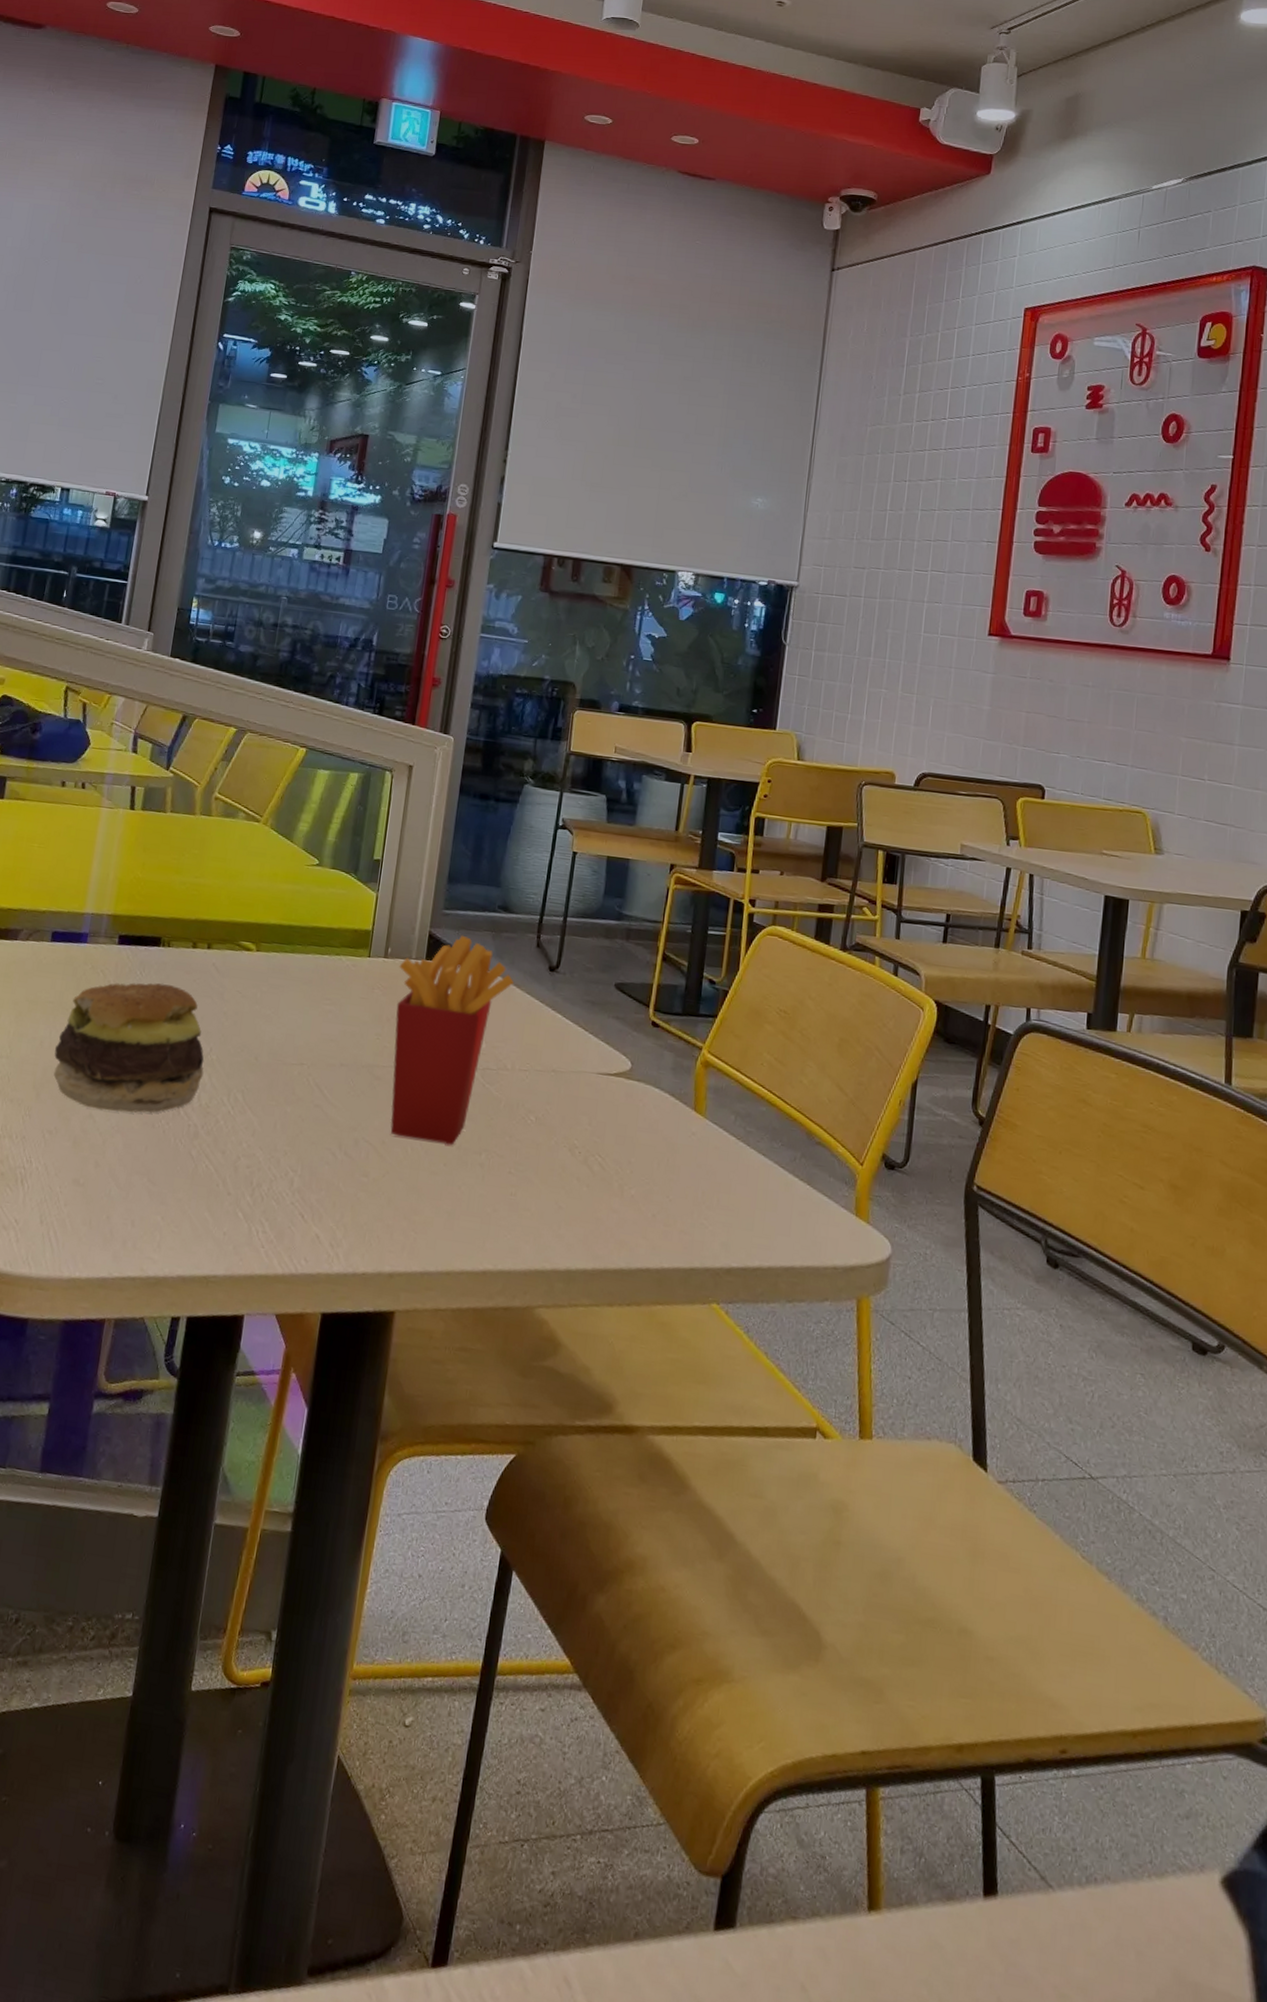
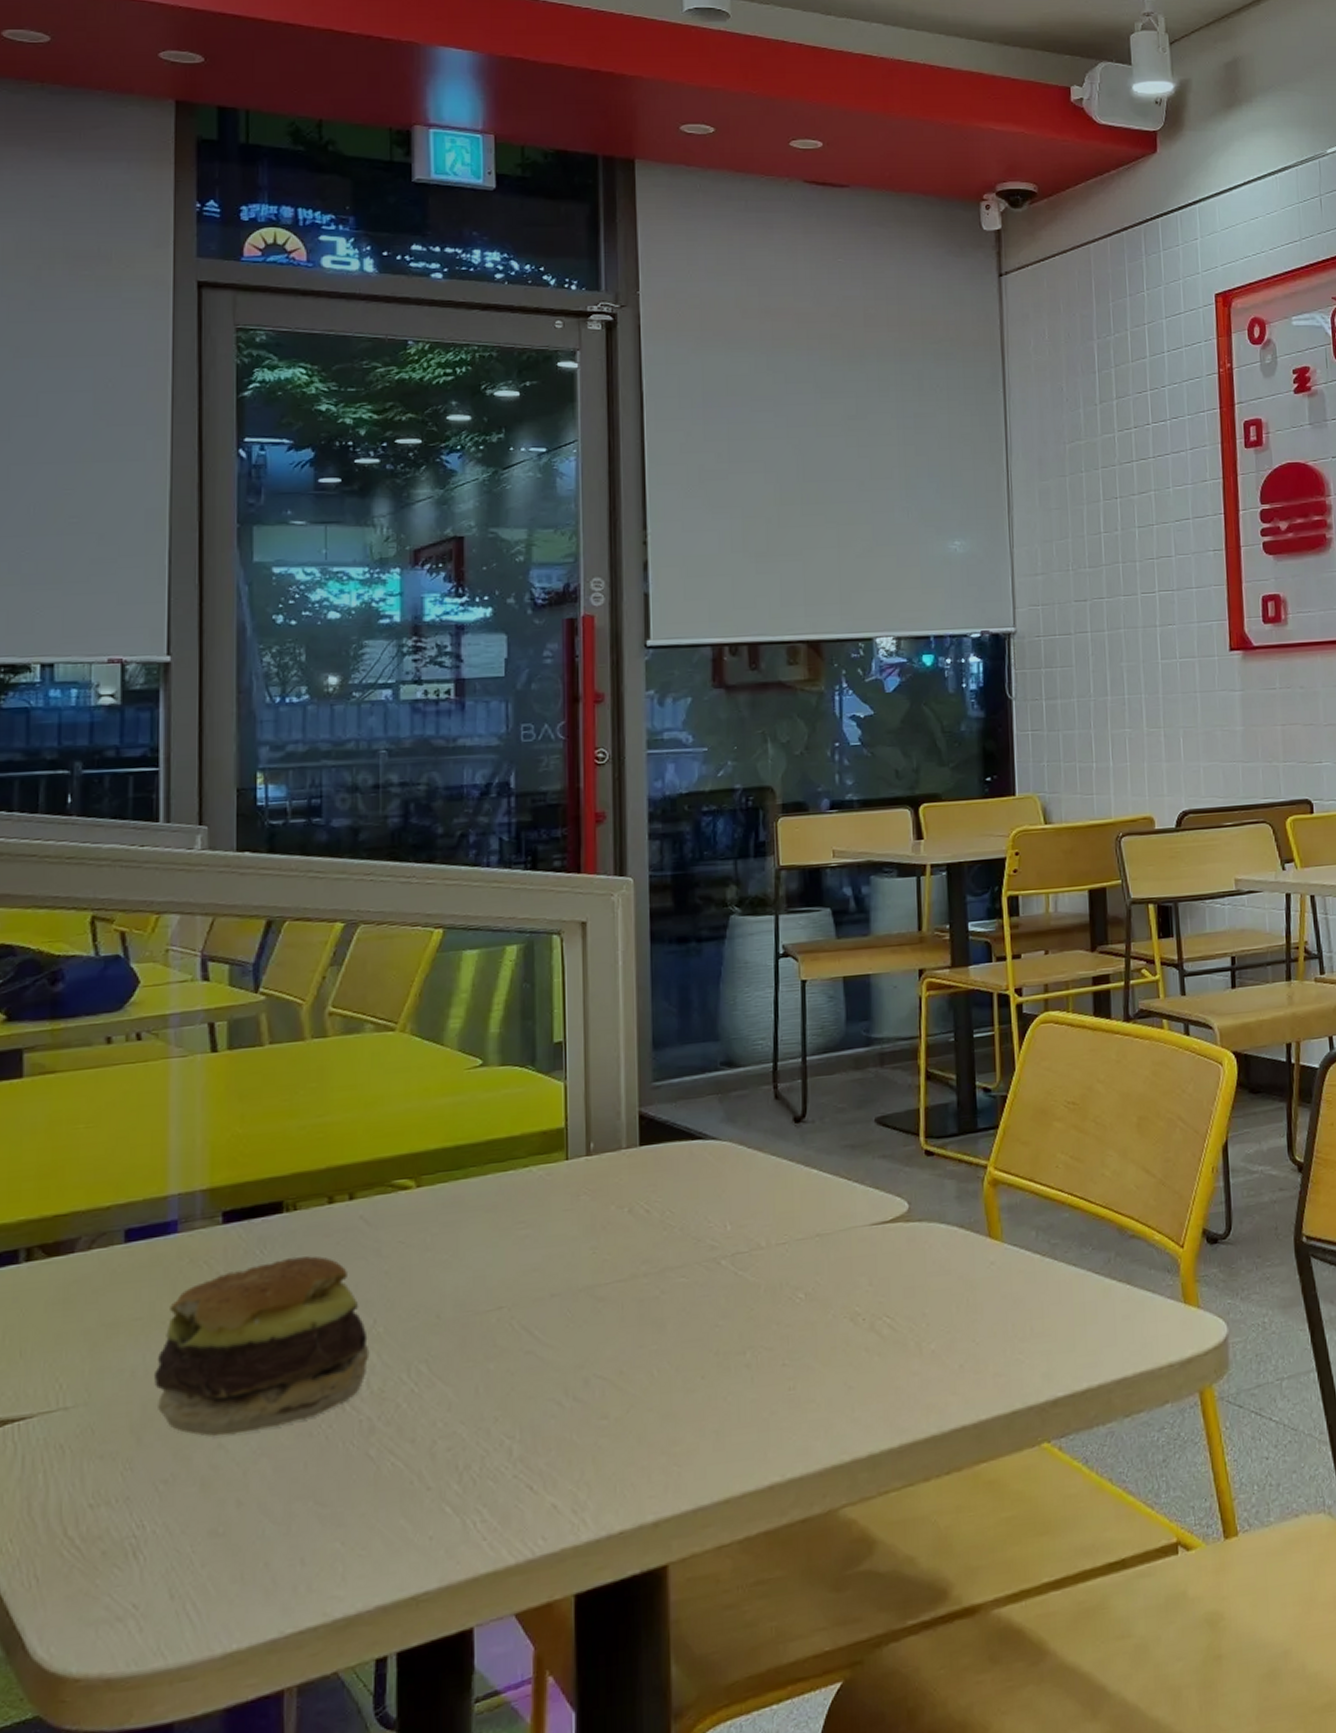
french fries: present [390,935,515,1145] -> none [607,1106,755,1360]

